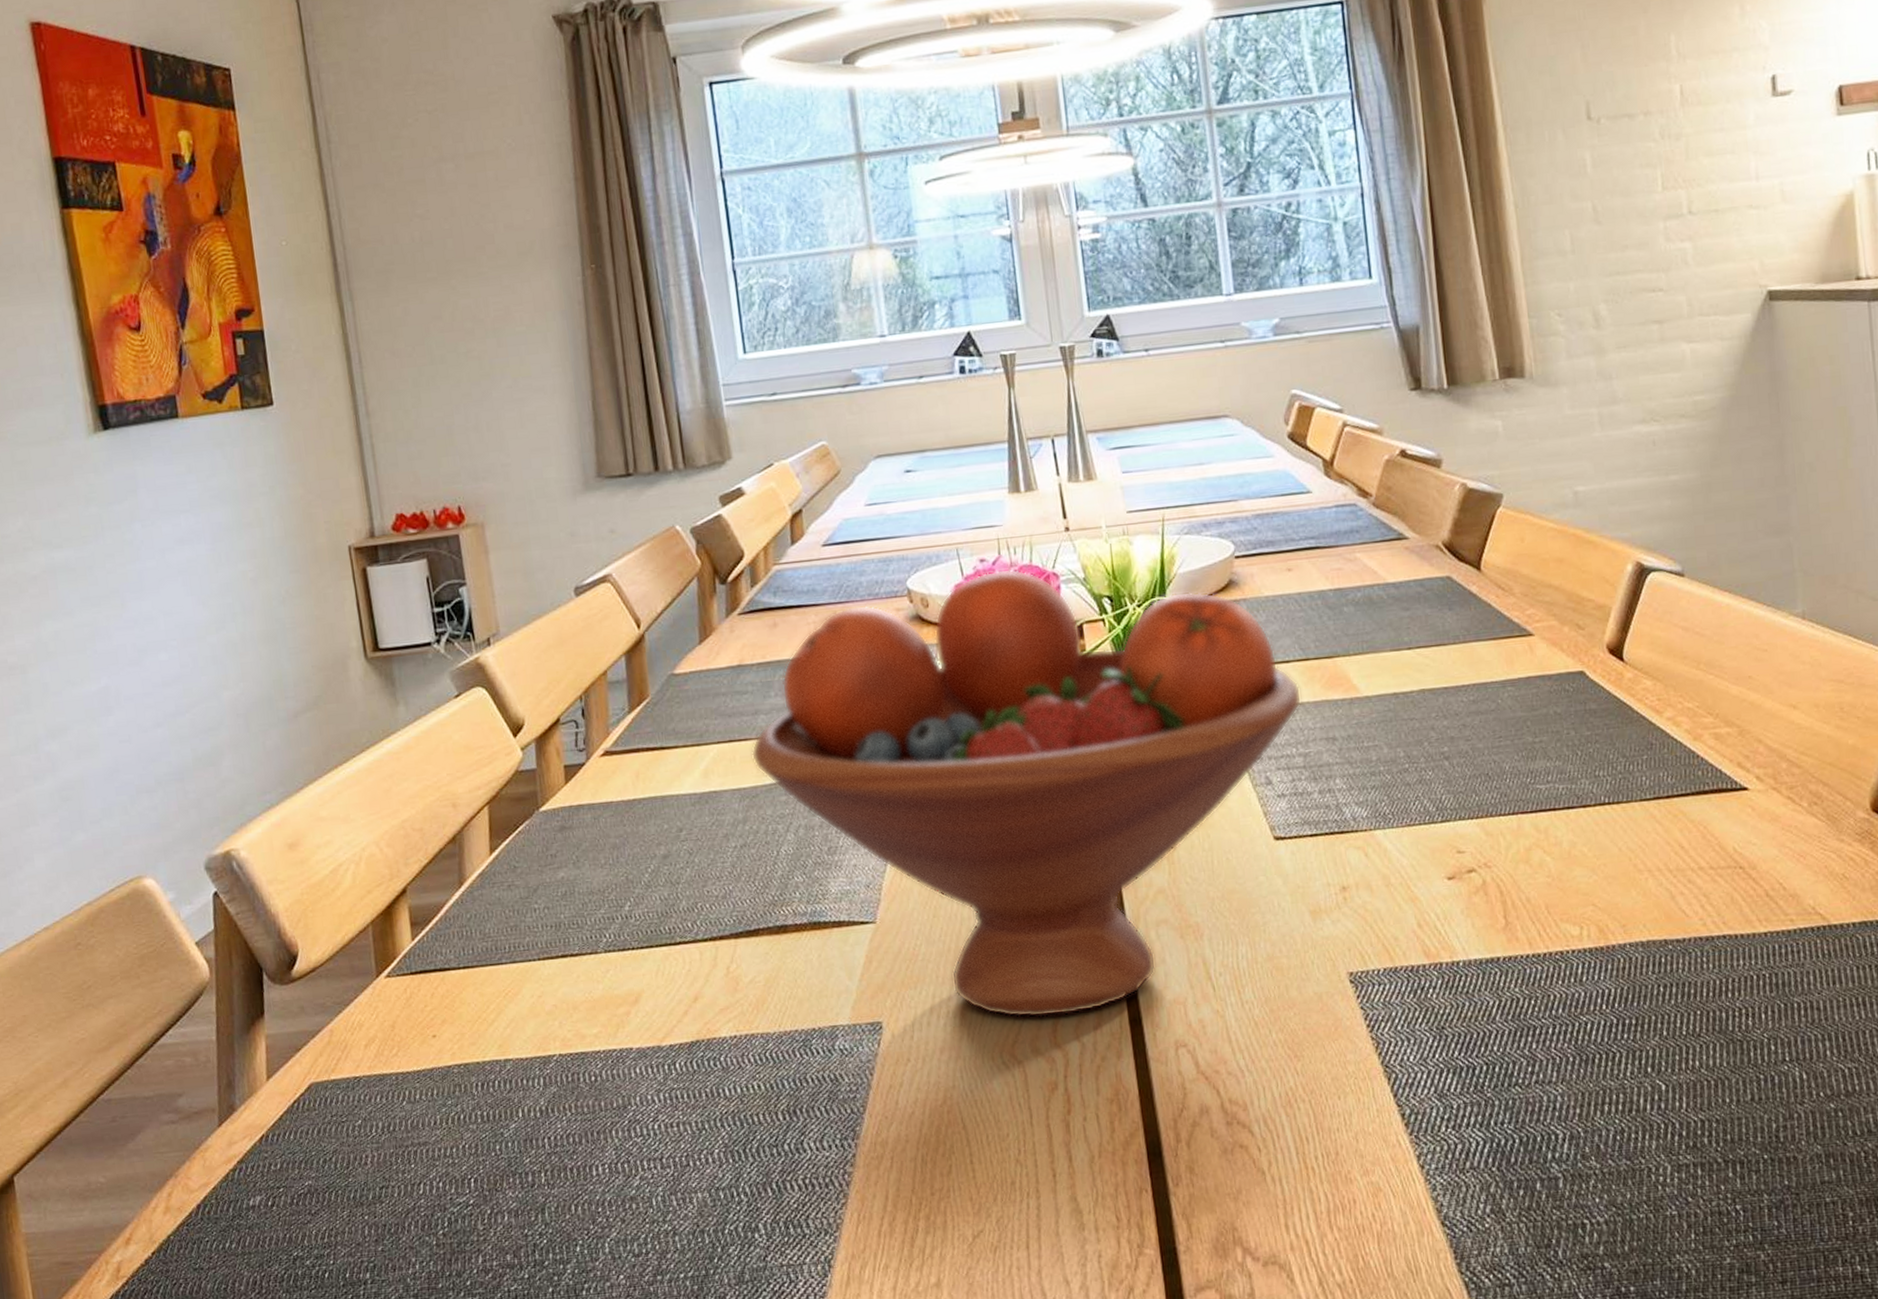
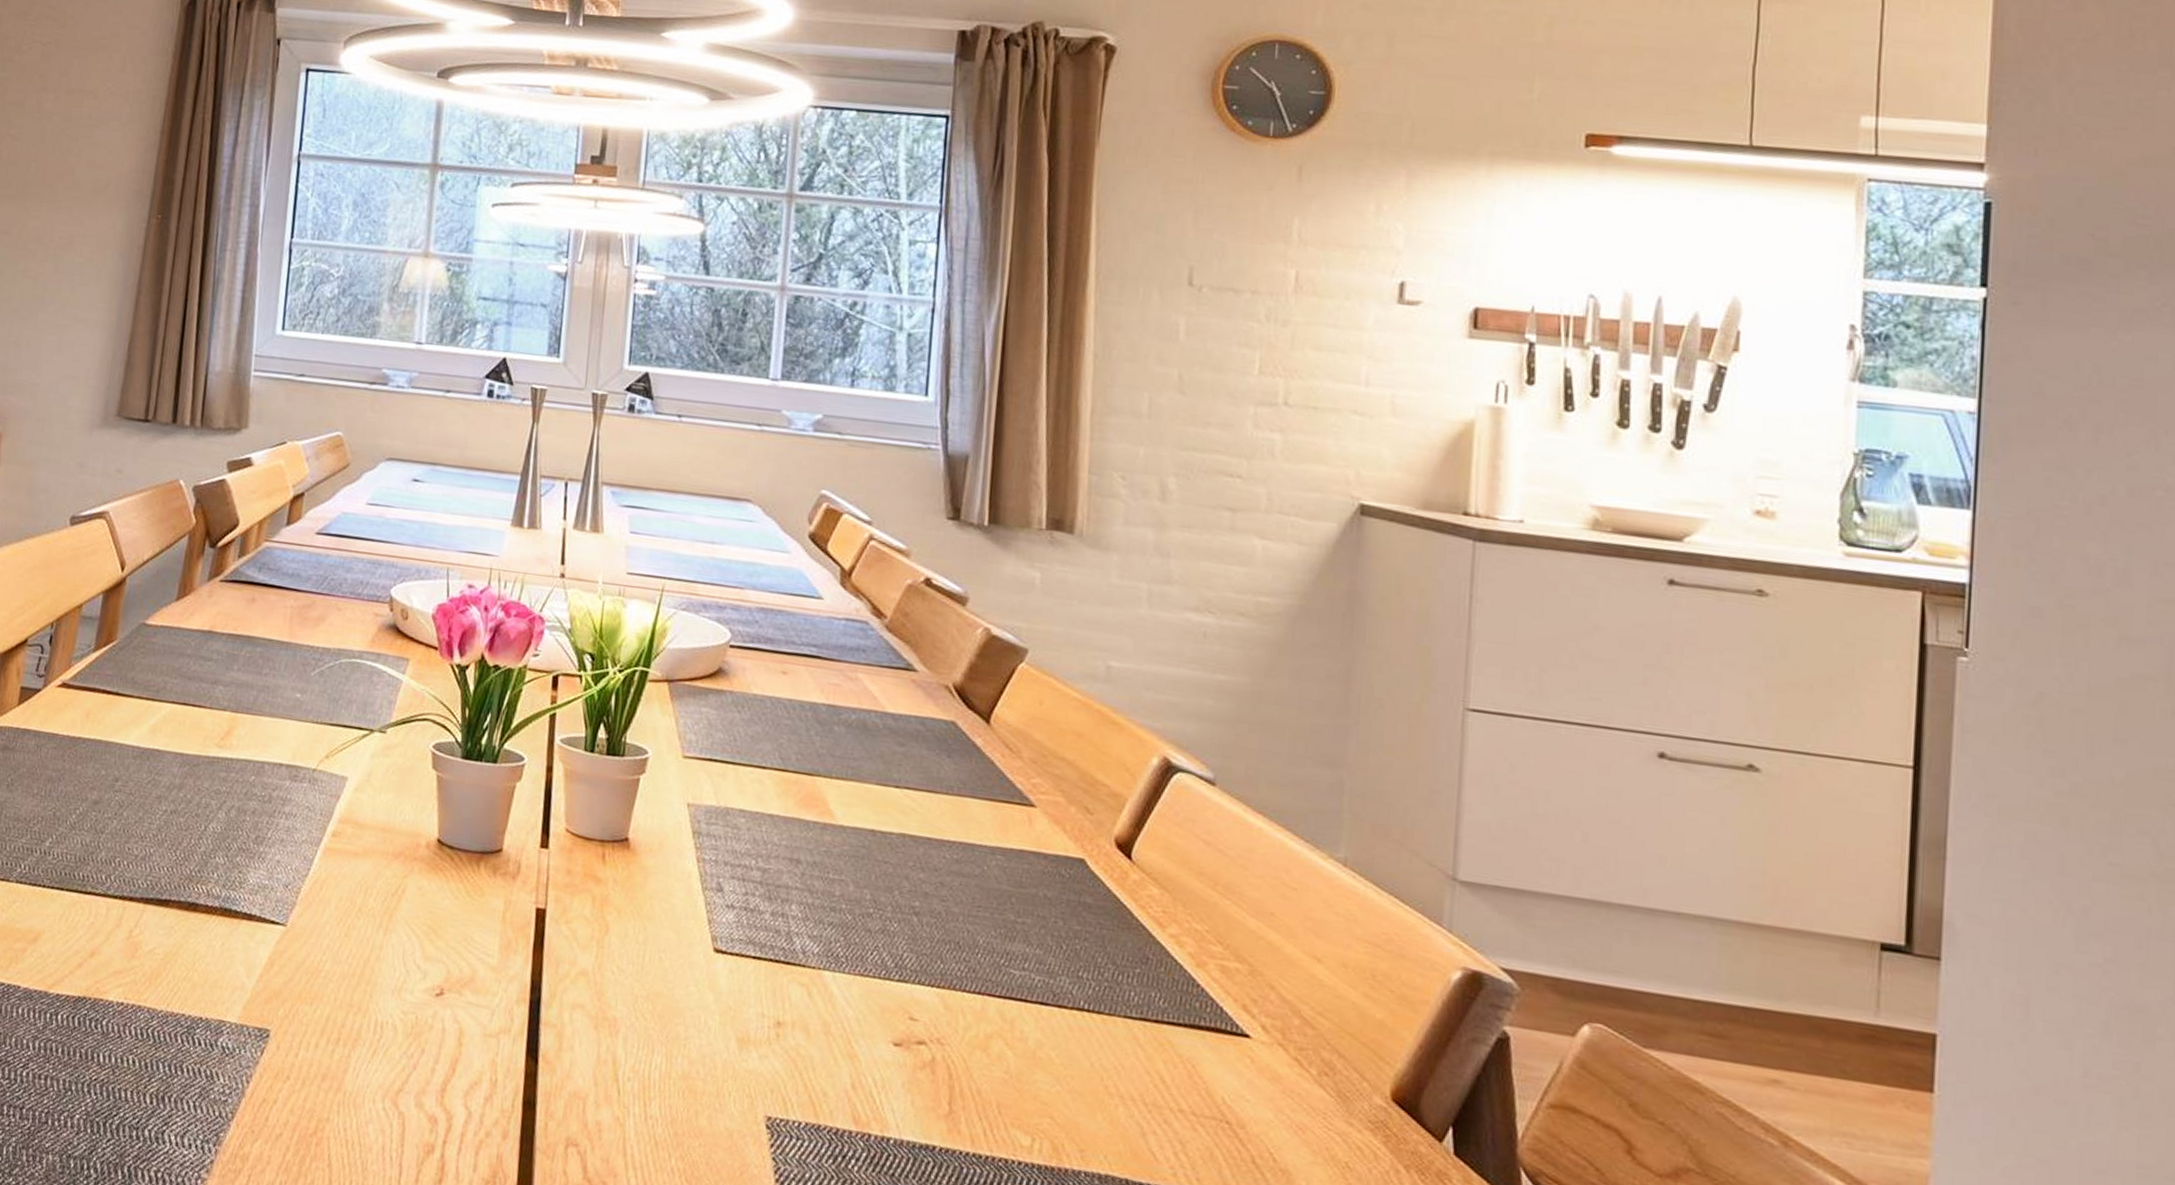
fruit bowl: present [751,568,1302,1018] -> none [201,599,773,1080]

